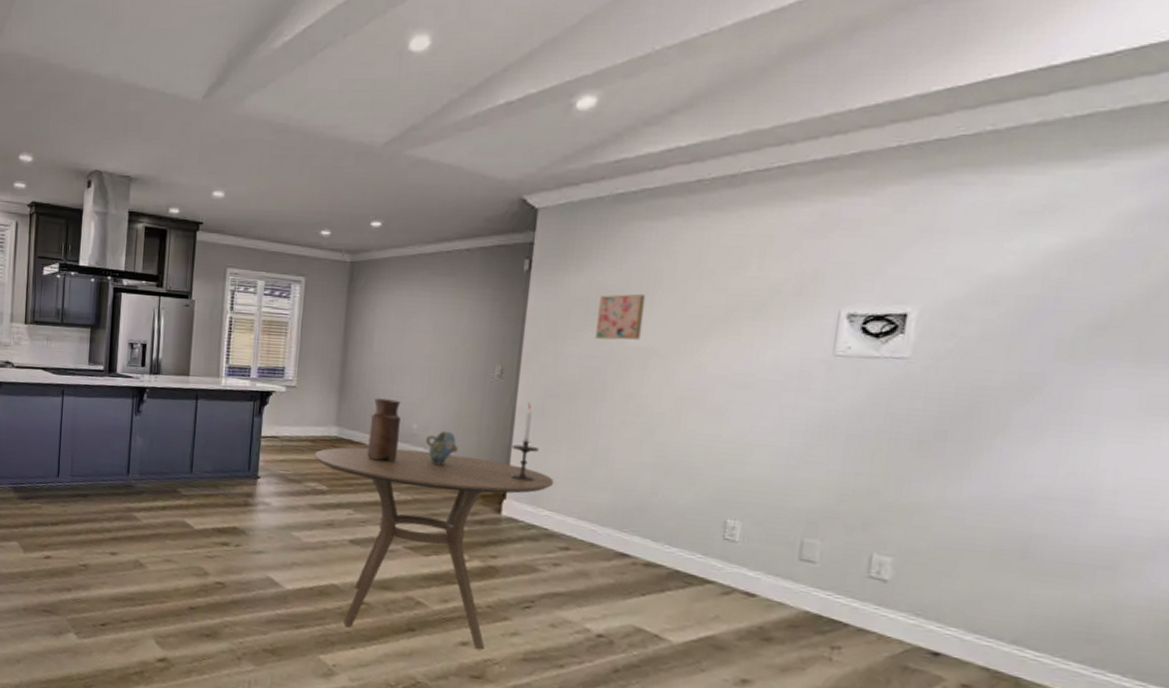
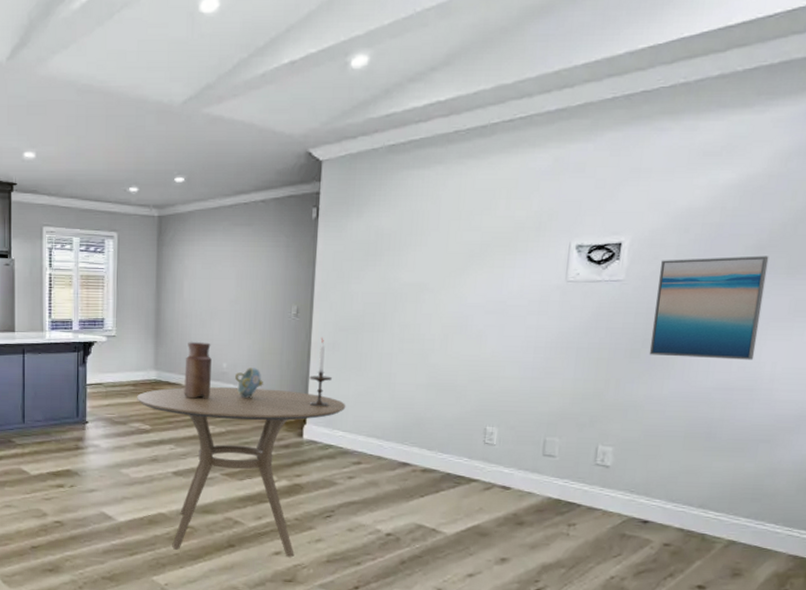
wall art: present [595,293,646,341] -> none [375,235,416,277]
wall art: none [942,336,1110,465] -> present [649,256,769,360]

